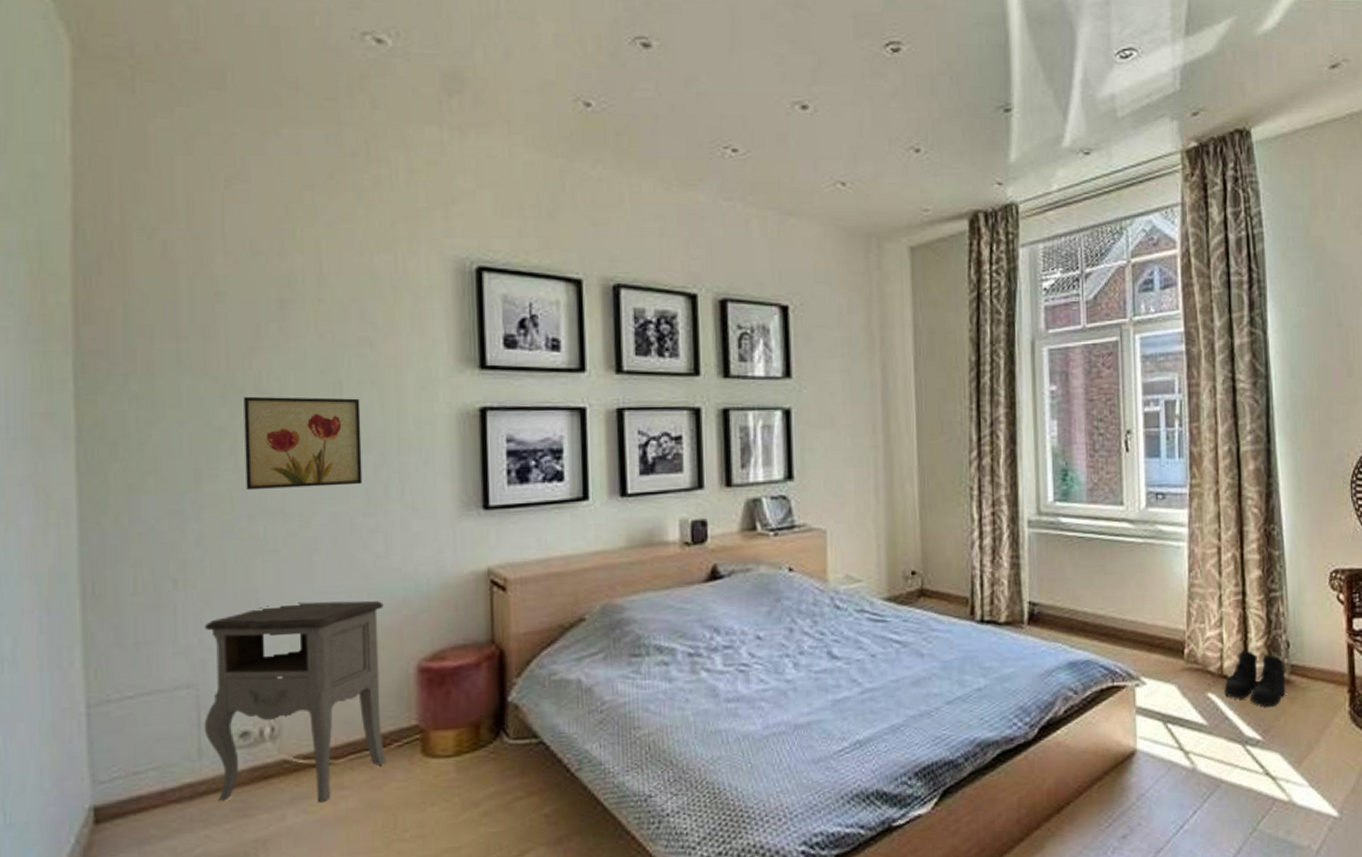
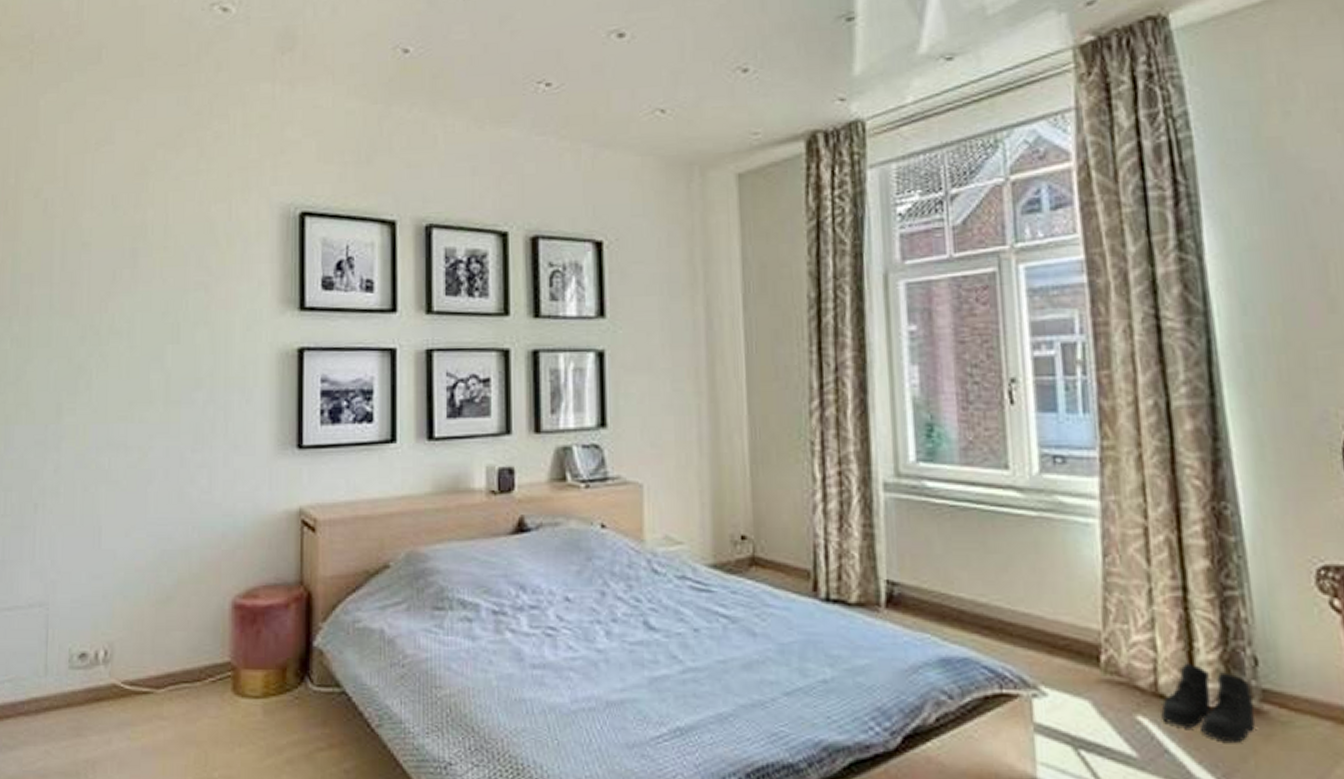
nightstand: present [204,600,387,803] -> none [50,532,205,731]
wall art: present [243,396,363,491] -> none [97,336,194,424]

